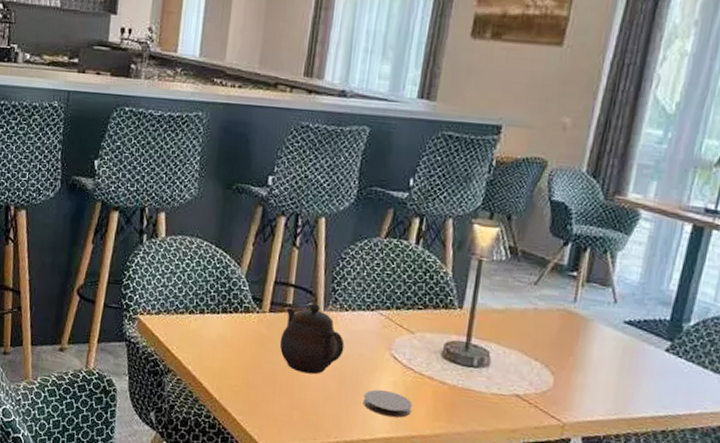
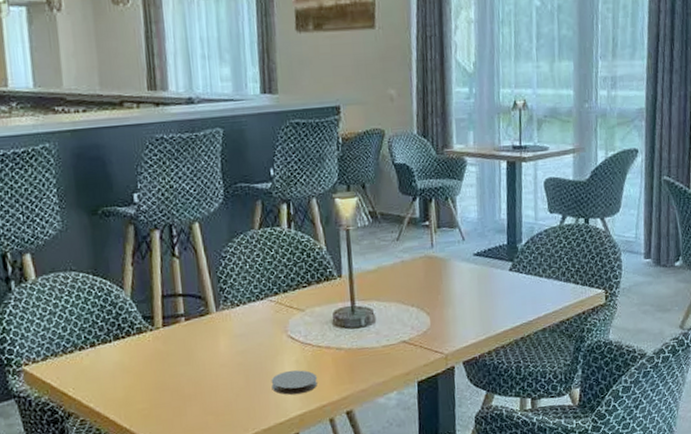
teapot: present [279,302,345,375] -> none [179,306,244,378]

